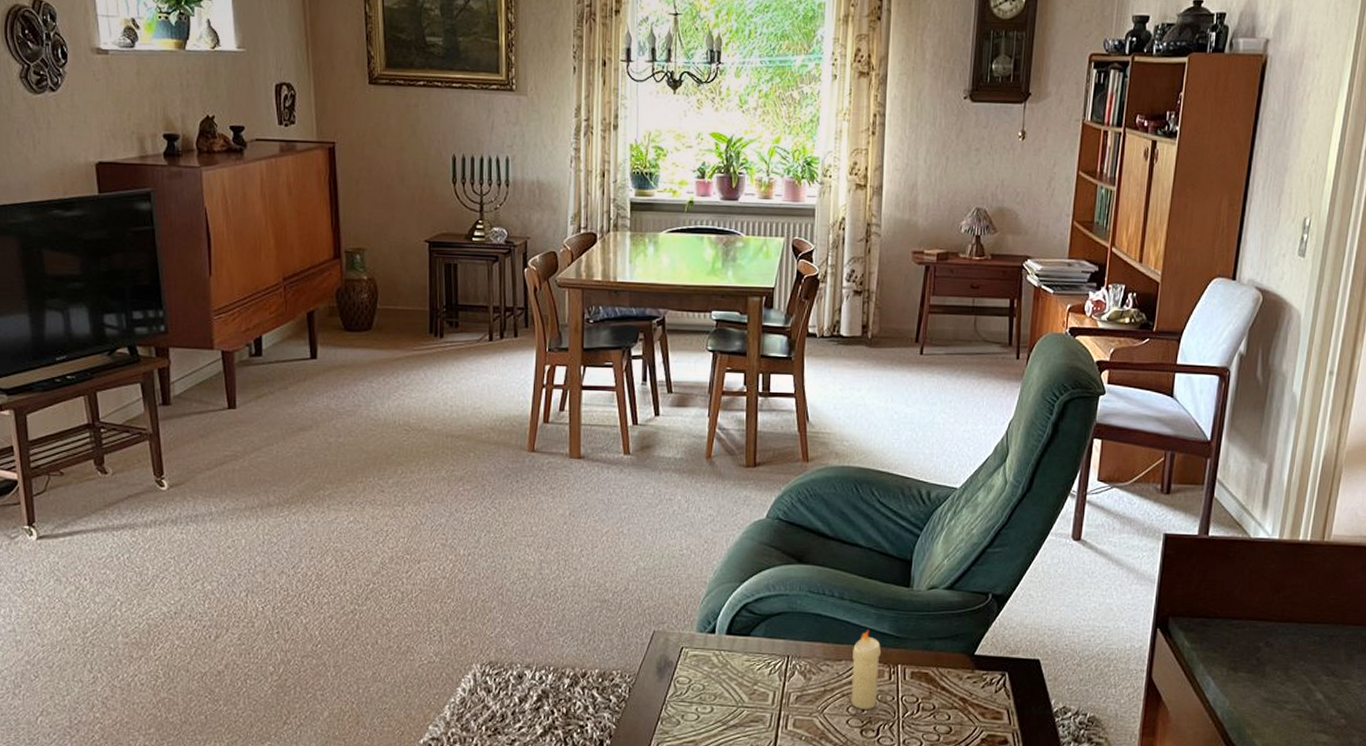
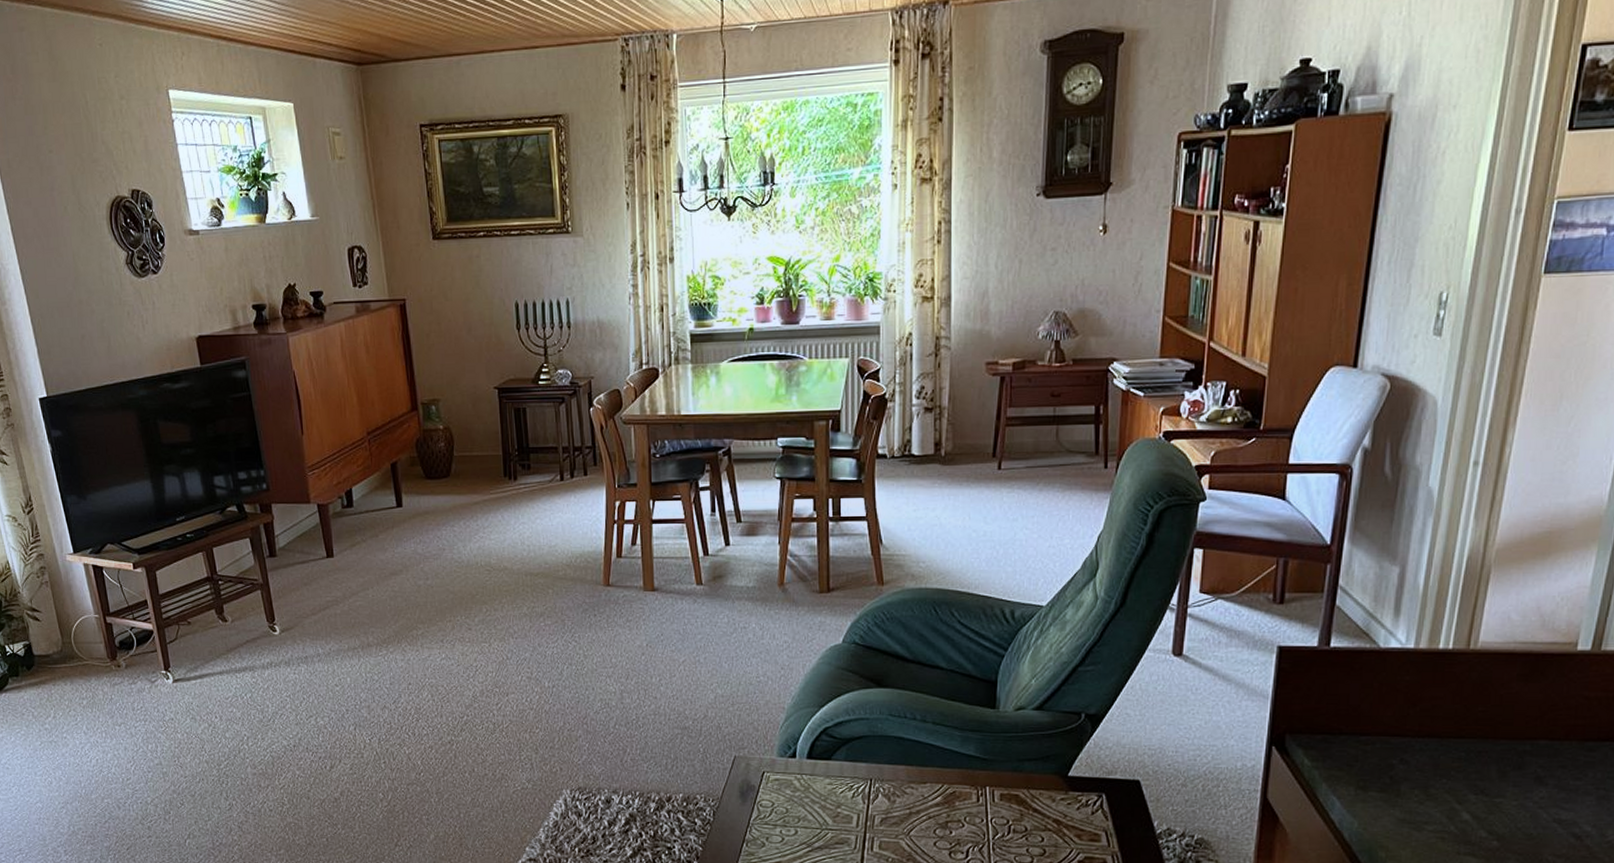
candle: present [851,630,881,710] -> none [938,752,967,832]

